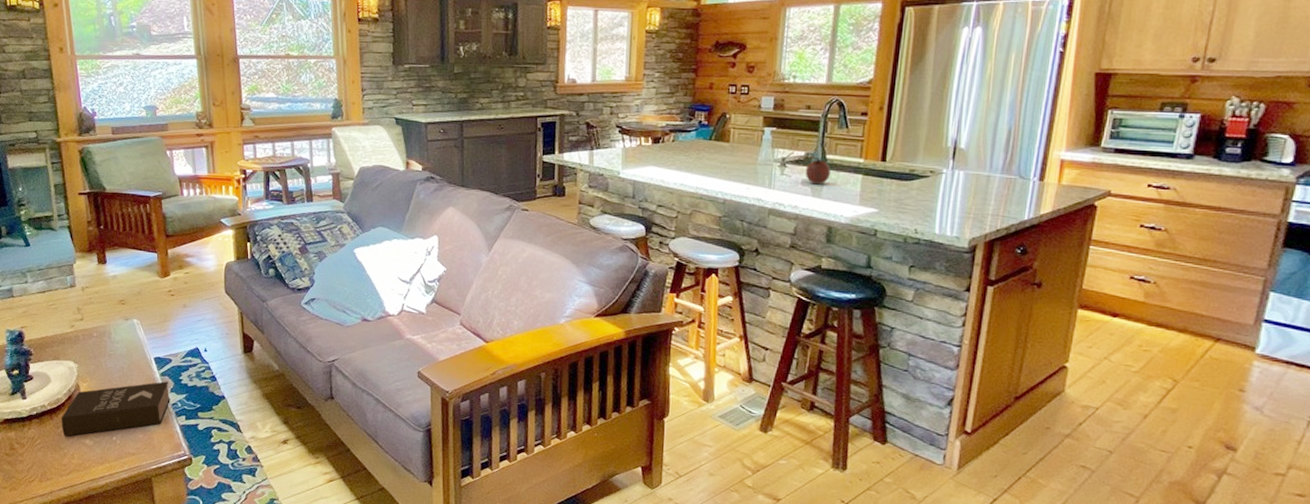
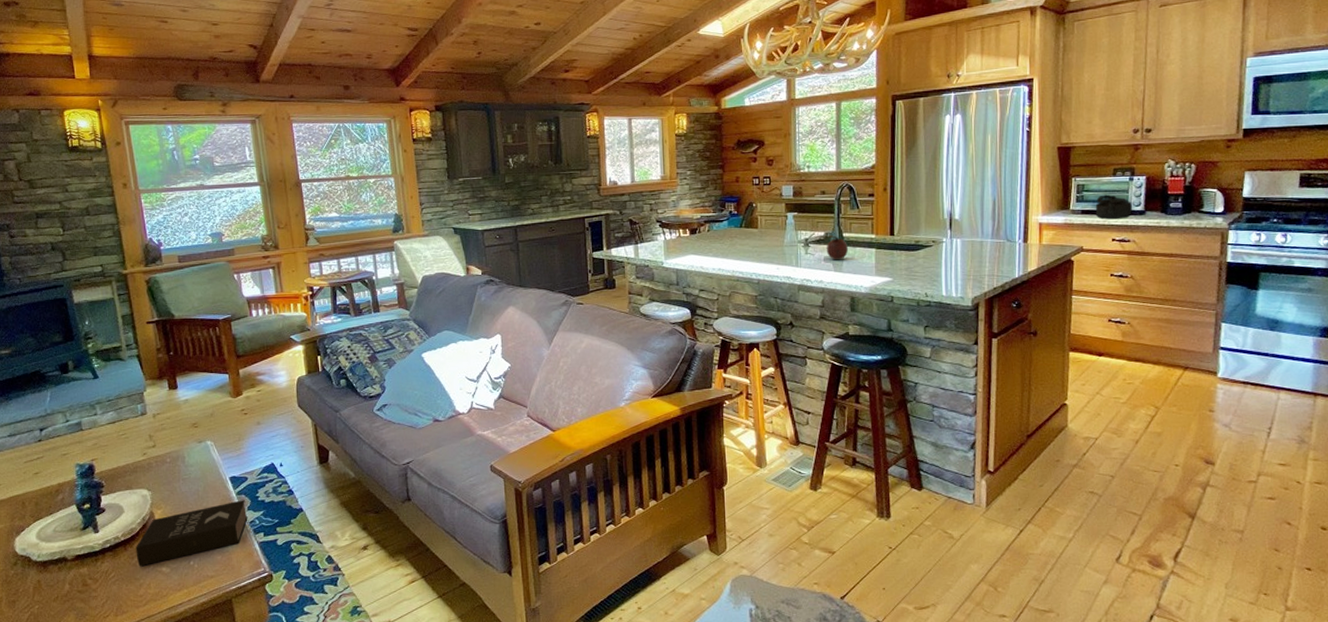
kettle: none [1131,133,1179,163] -> present [1095,195,1132,220]

